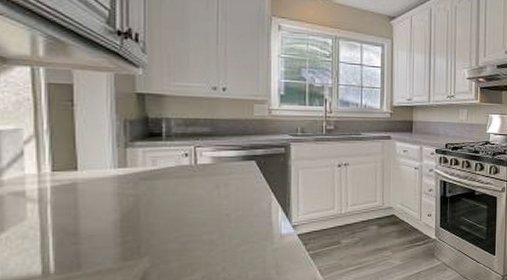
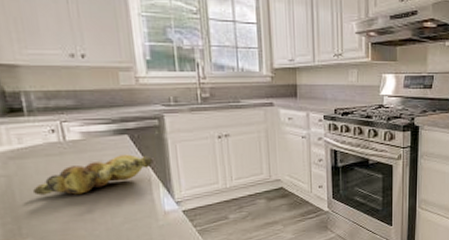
banana bunch: none [159,179,276,216] -> present [33,154,154,196]

